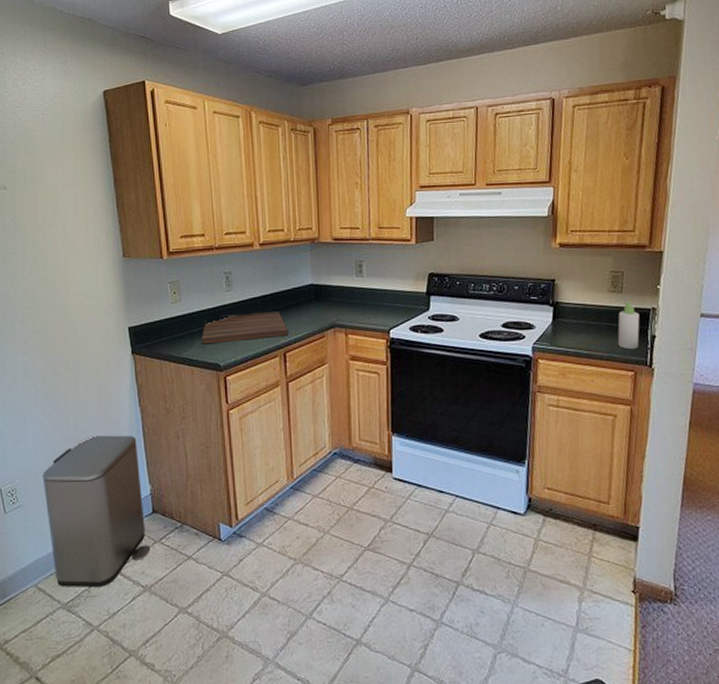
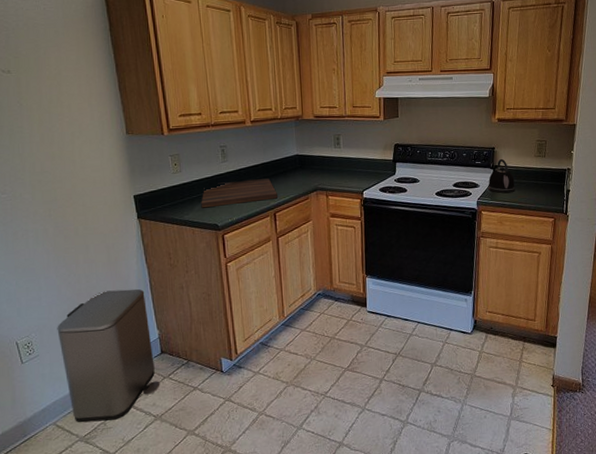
kettle: none [546,293,582,338] -> present [488,158,515,194]
bottle: present [617,298,640,350] -> none [541,161,559,202]

